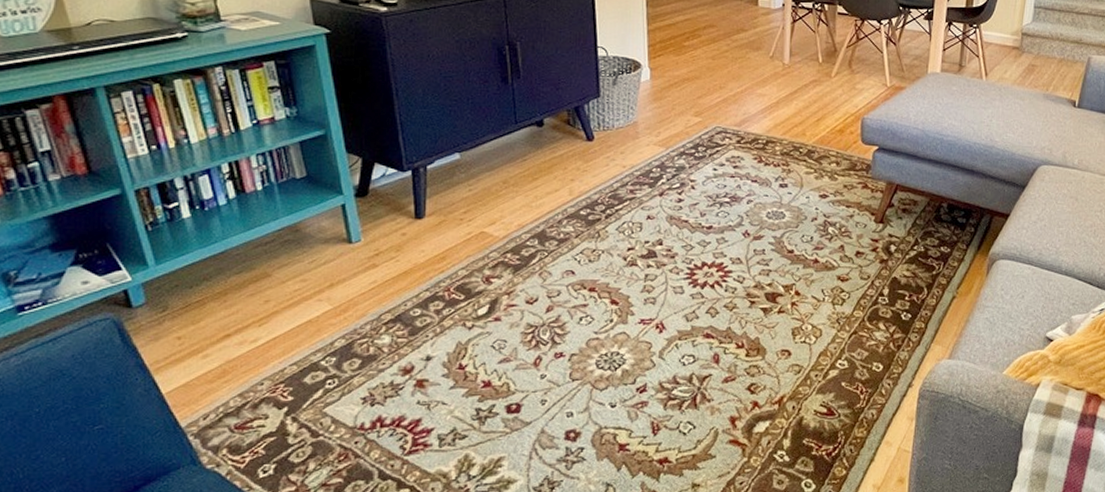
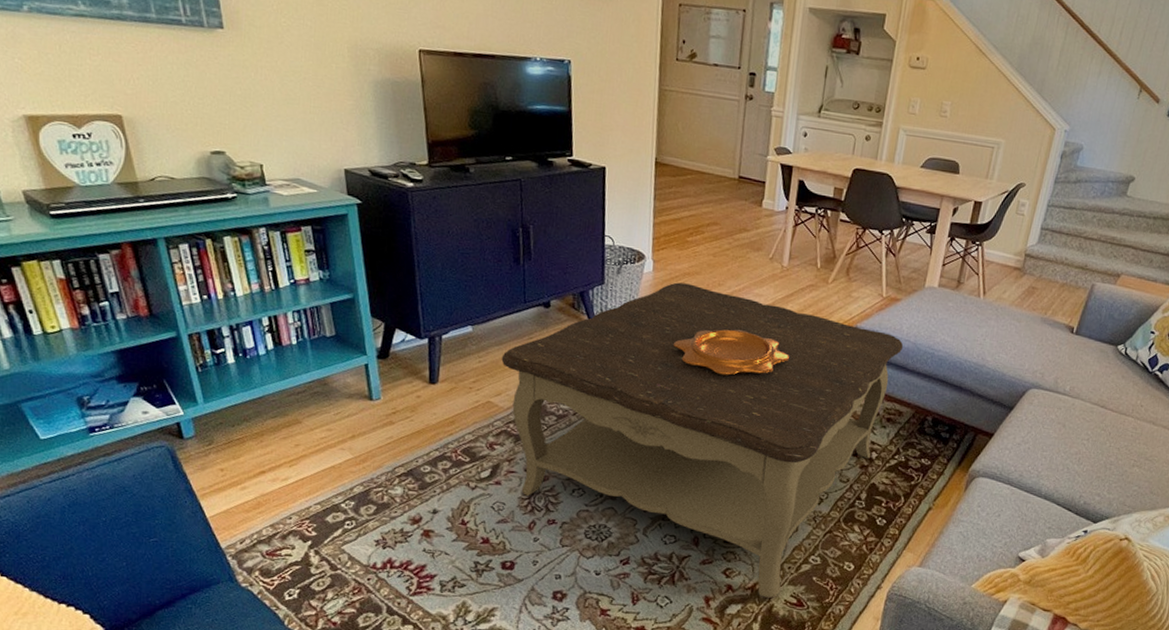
coffee table: none [494,89,912,410] -> present [501,282,904,598]
decorative bowl: none [678,132,798,180] -> present [674,329,789,376]

